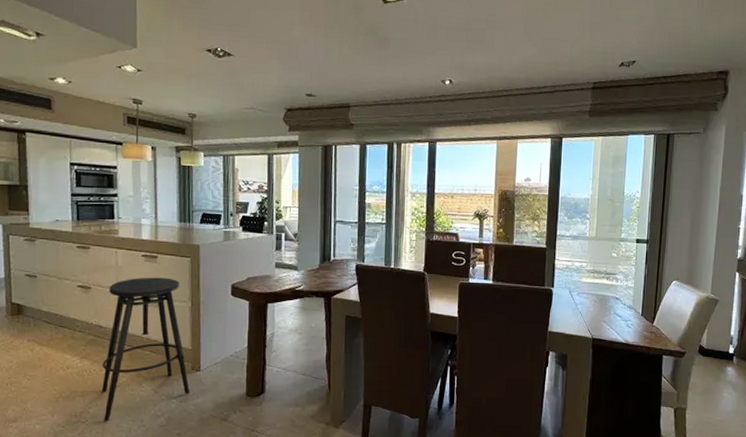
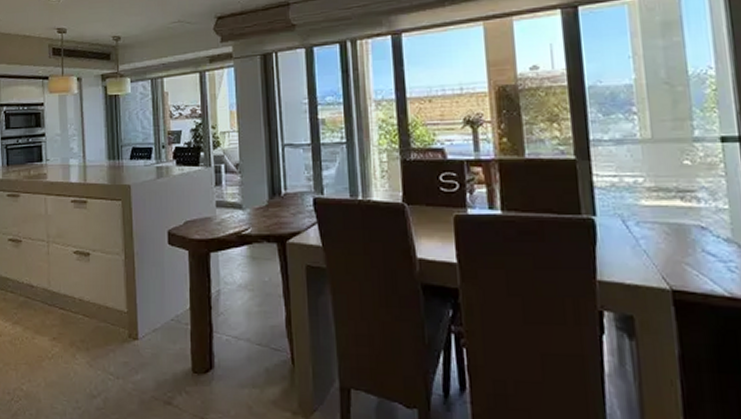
stool: present [101,277,190,422] -> none [33,226,127,402]

